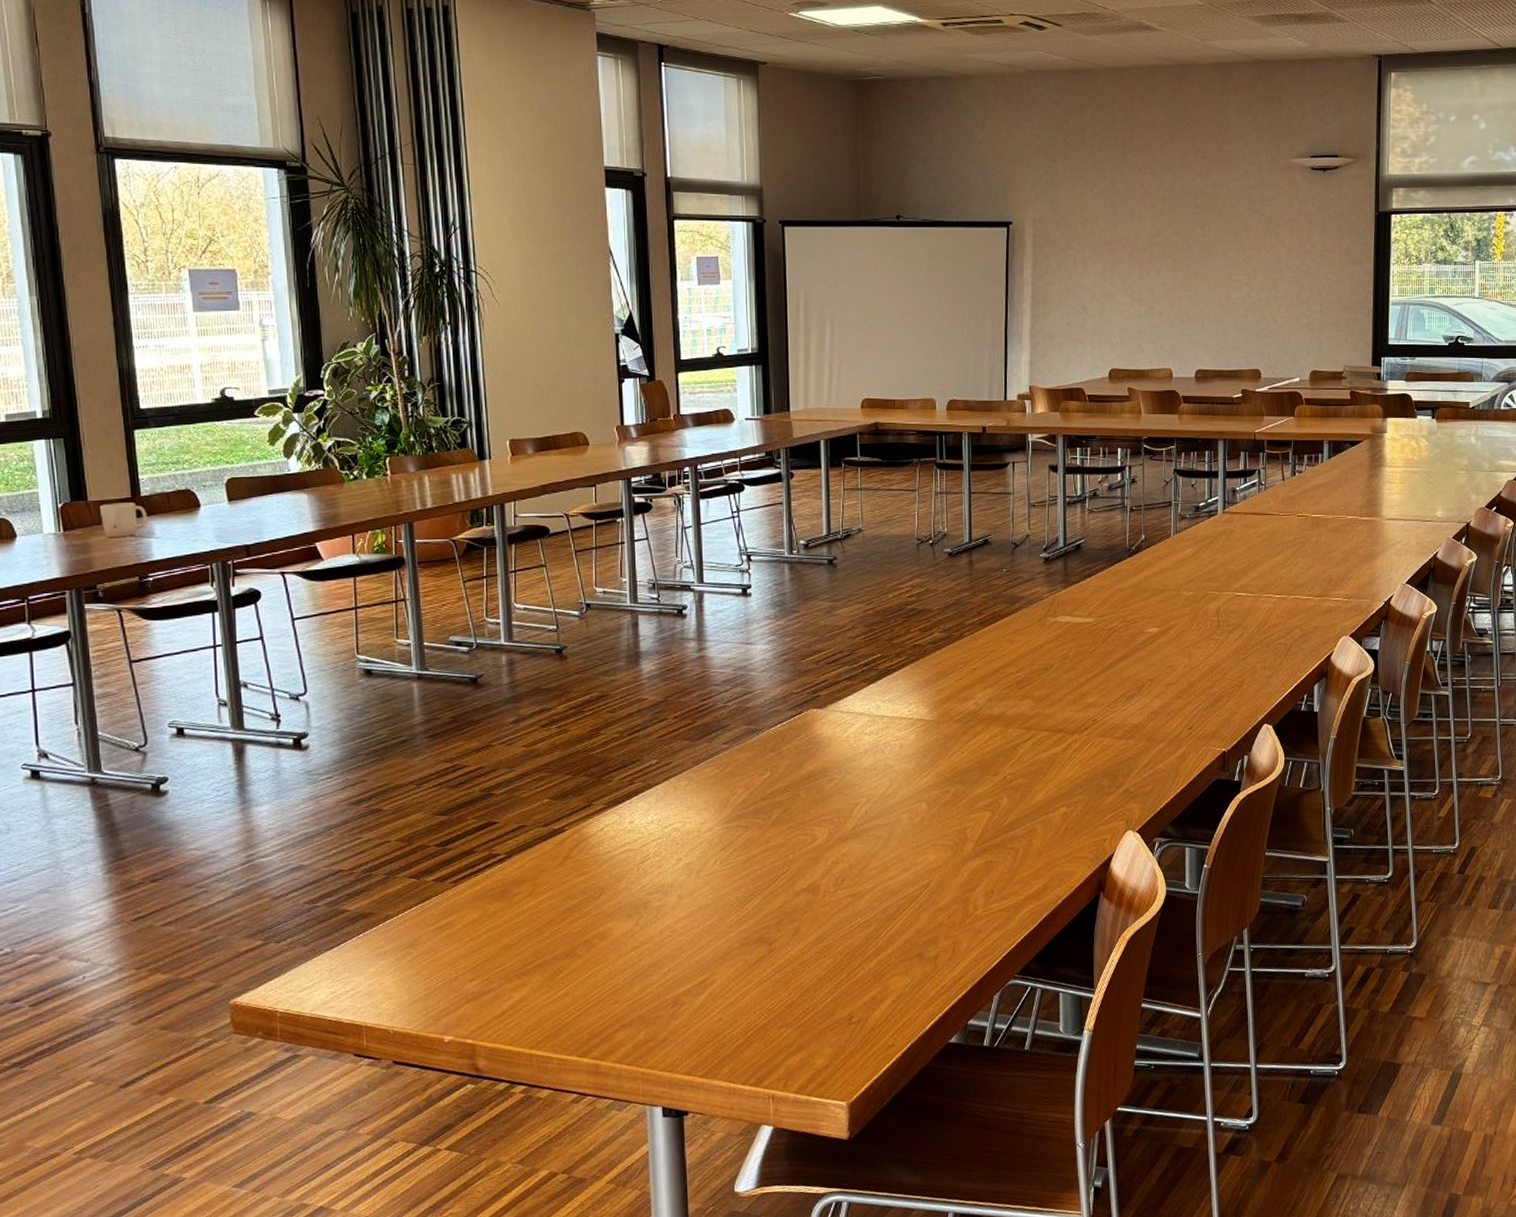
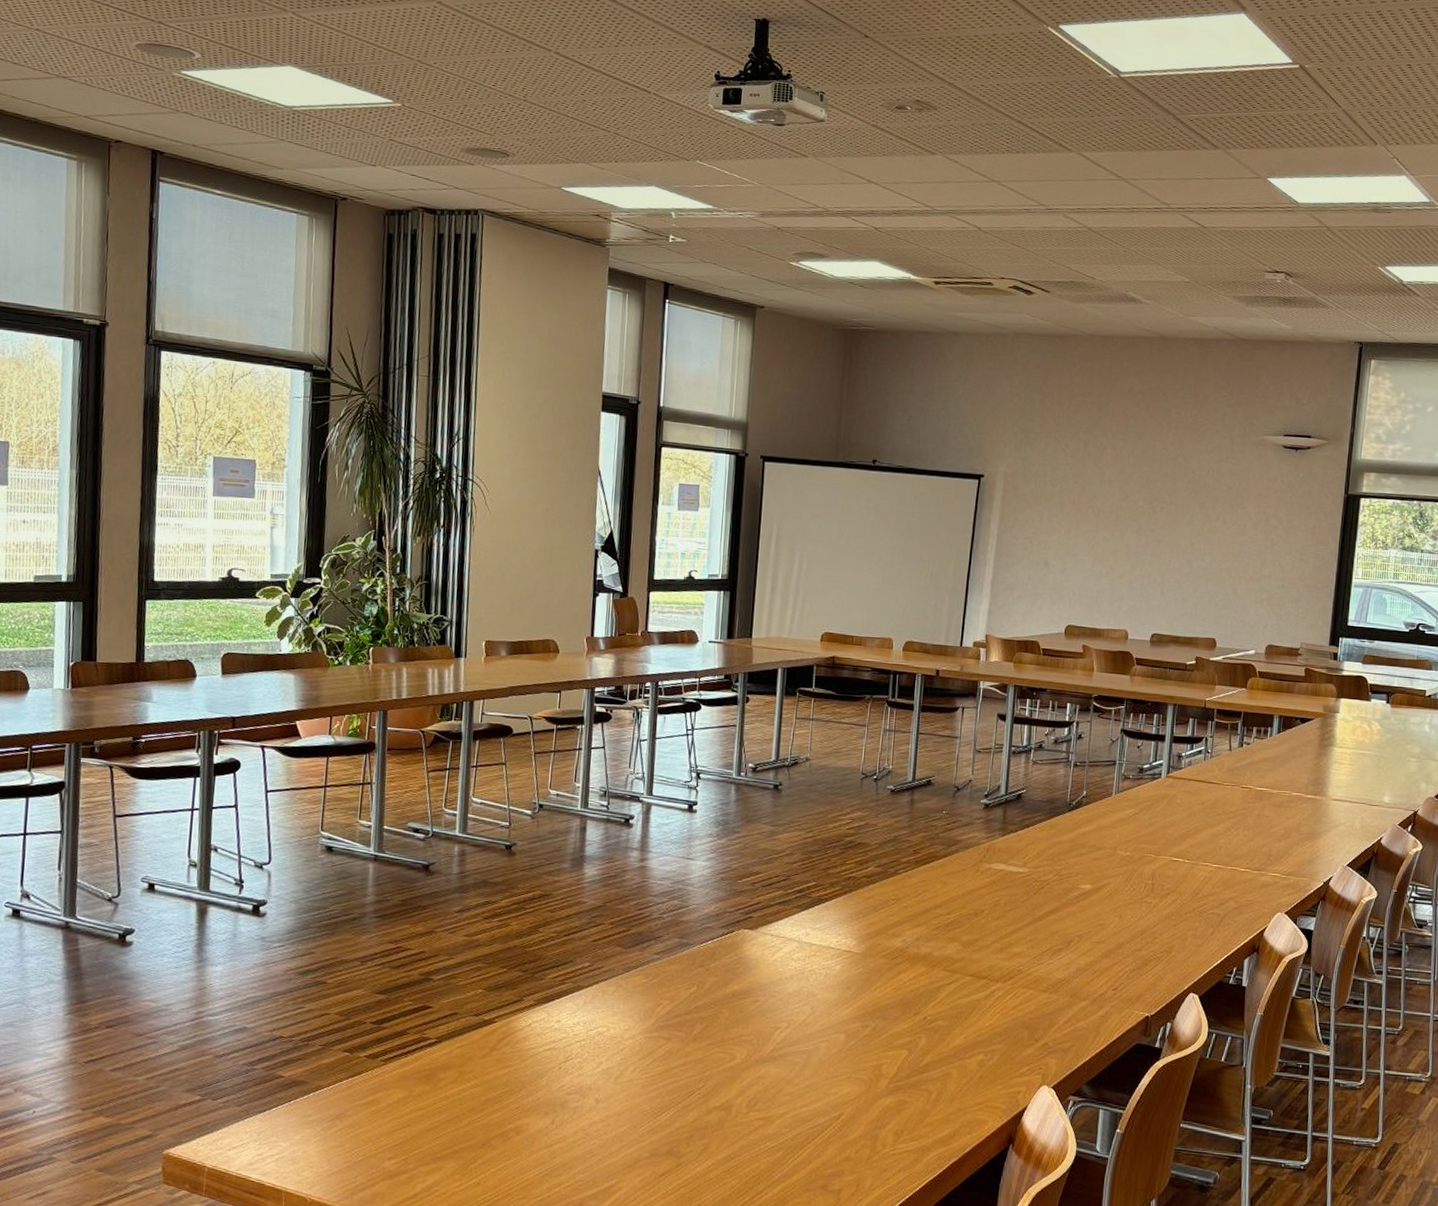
mug: present [99,502,147,537] -> none [105,666,148,699]

